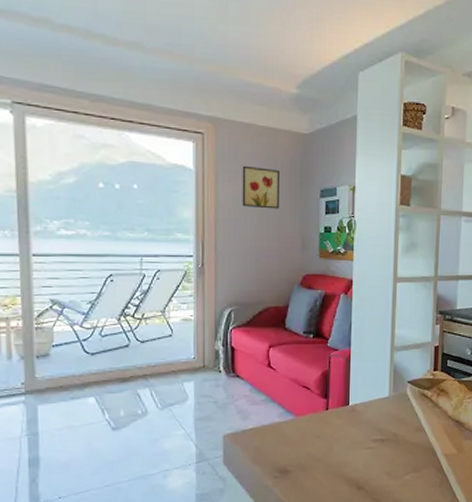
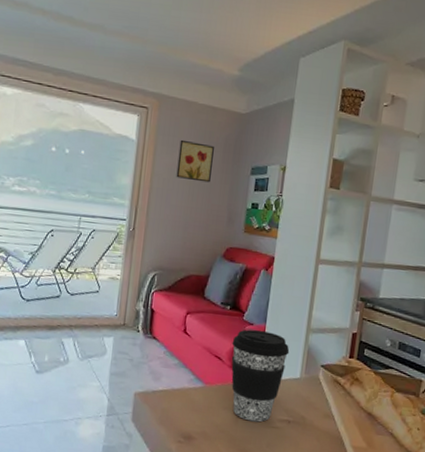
coffee cup: none [318,354,376,446] -> present [231,329,290,422]

